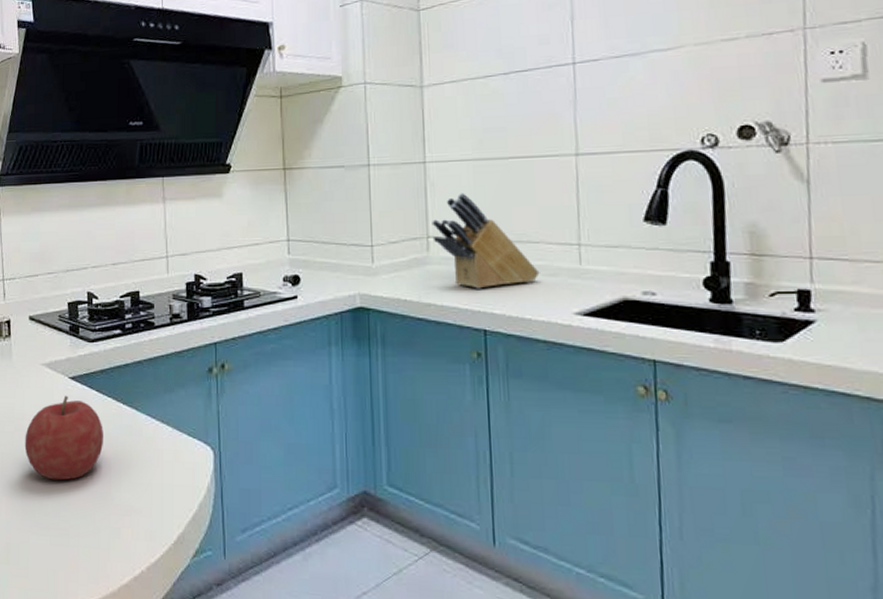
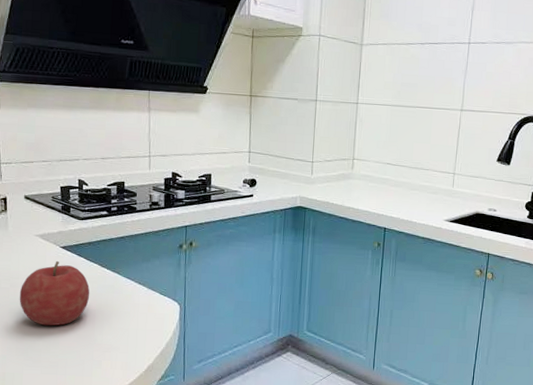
knife block: present [432,193,540,289] -> none [357,129,426,199]

